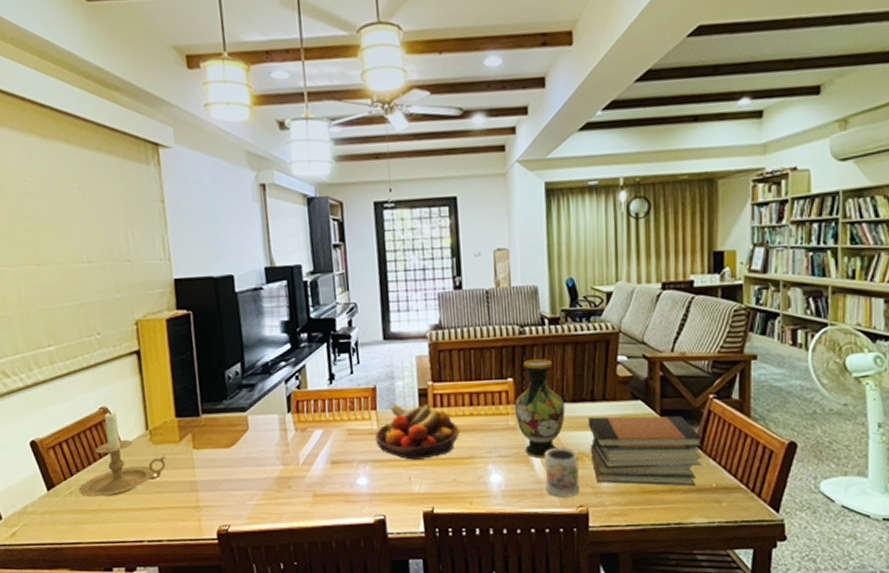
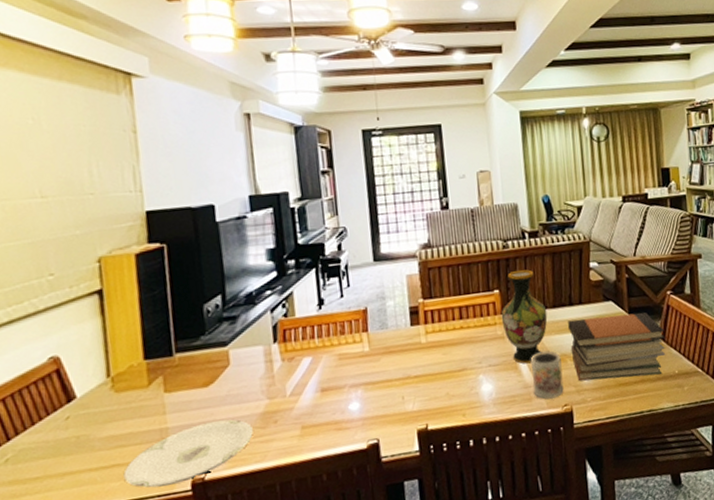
candle holder: present [79,410,166,497] -> none [17,359,131,464]
plate: none [161,480,270,532] -> present [123,419,253,488]
fruit bowl: present [375,403,460,460] -> none [367,321,451,379]

